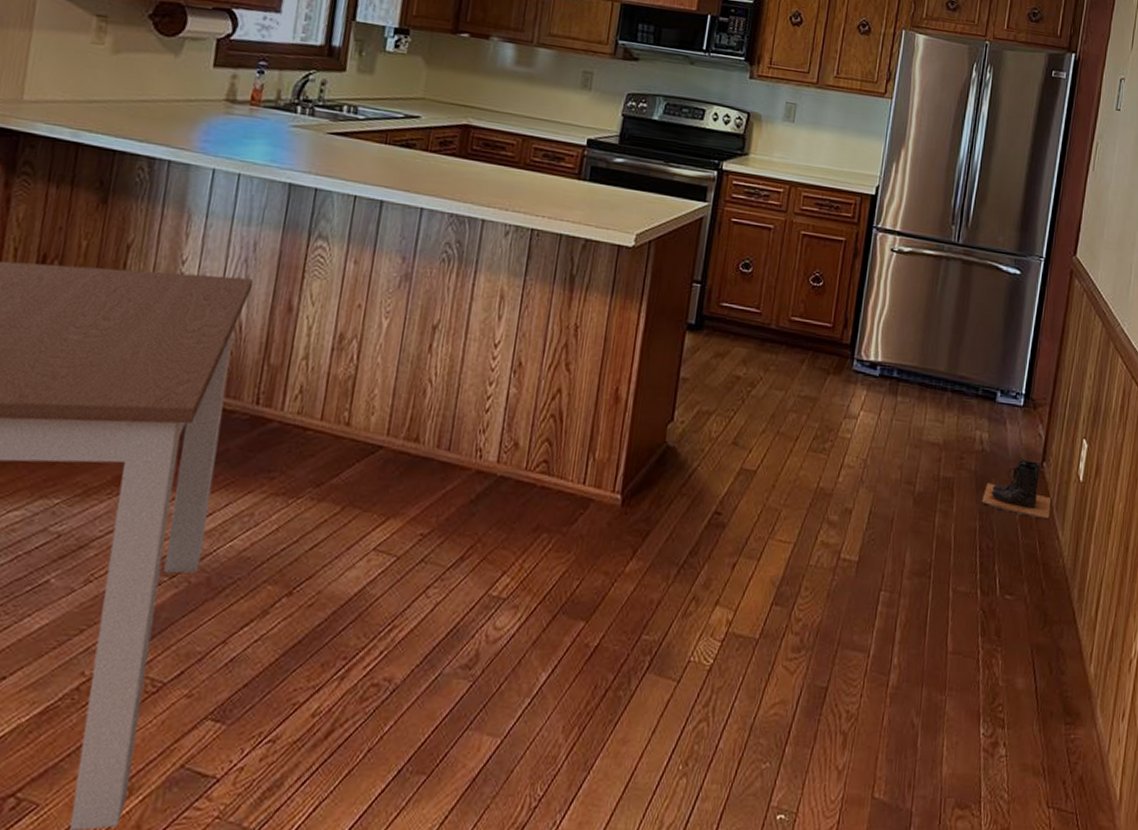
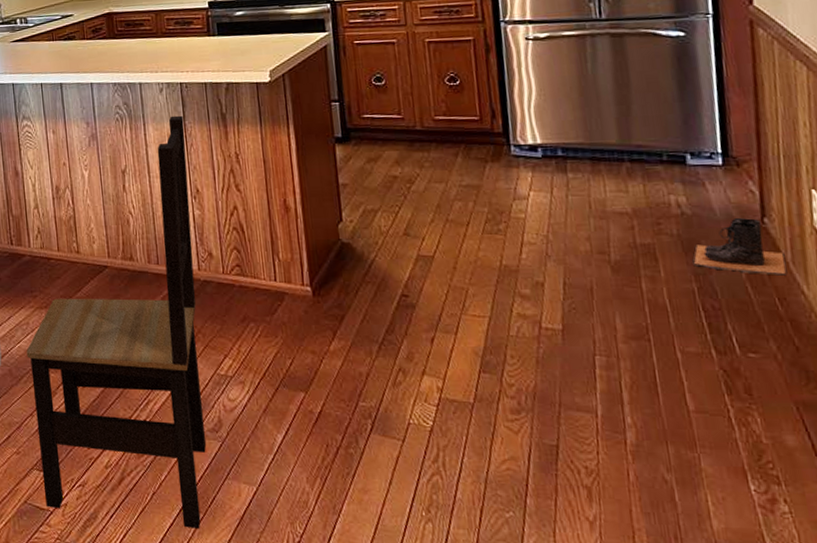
dining chair: none [212,267,525,795] -> present [26,115,206,529]

